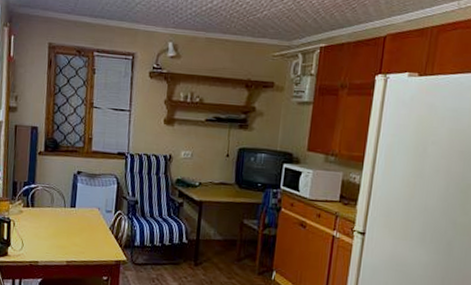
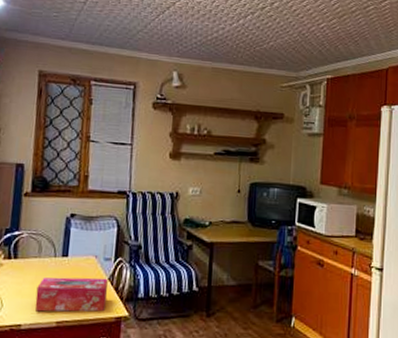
tissue box: none [49,224,109,256] -> present [34,277,108,312]

